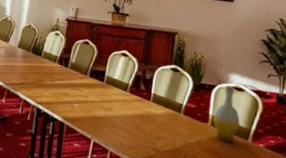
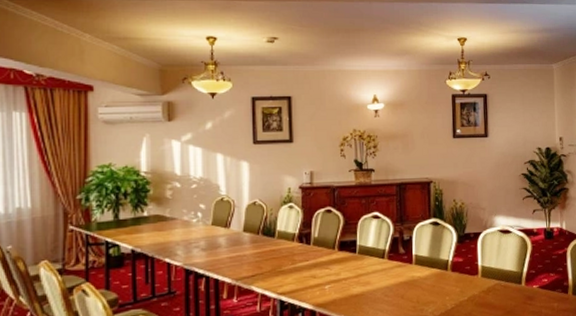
bottle: present [213,85,240,143] -> none [483,230,511,292]

